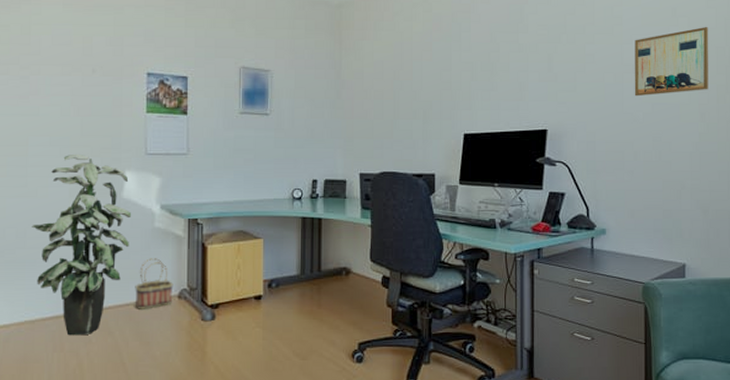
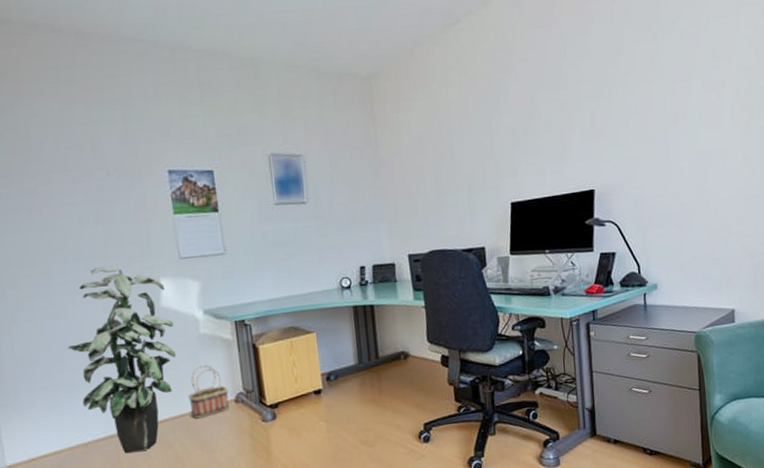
wall art: present [634,27,709,97] -> none [677,67,751,147]

